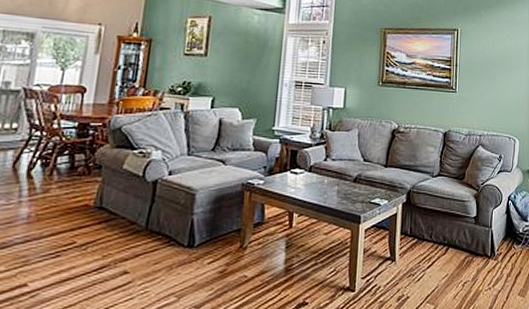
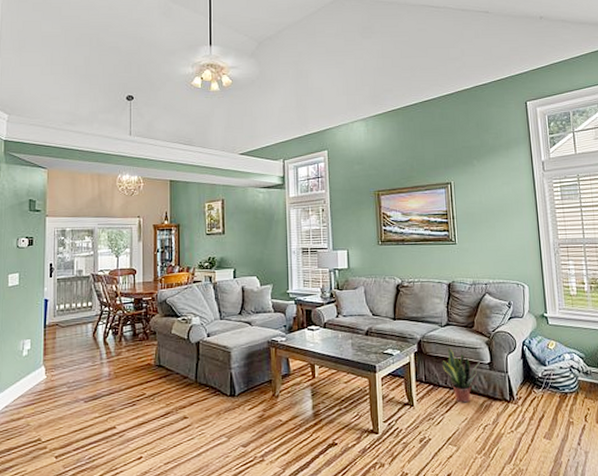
potted plant: none [429,199,466,258] -> present [442,347,480,403]

